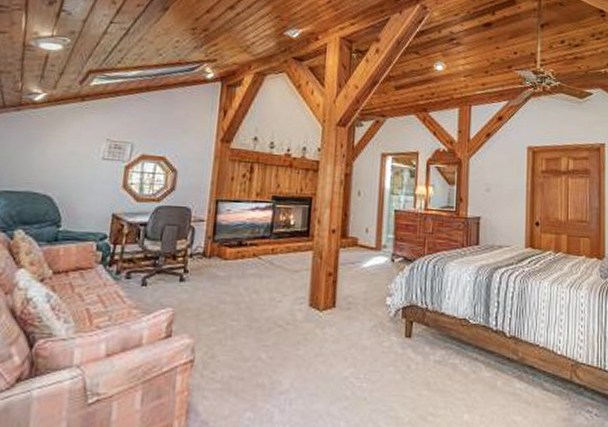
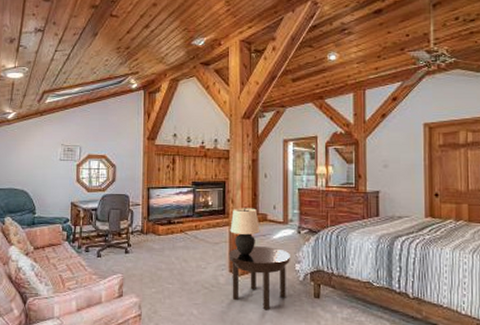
side table: none [309,276,381,353] -> present [228,246,290,310]
table lamp: none [313,229,349,286] -> present [230,208,260,255]

